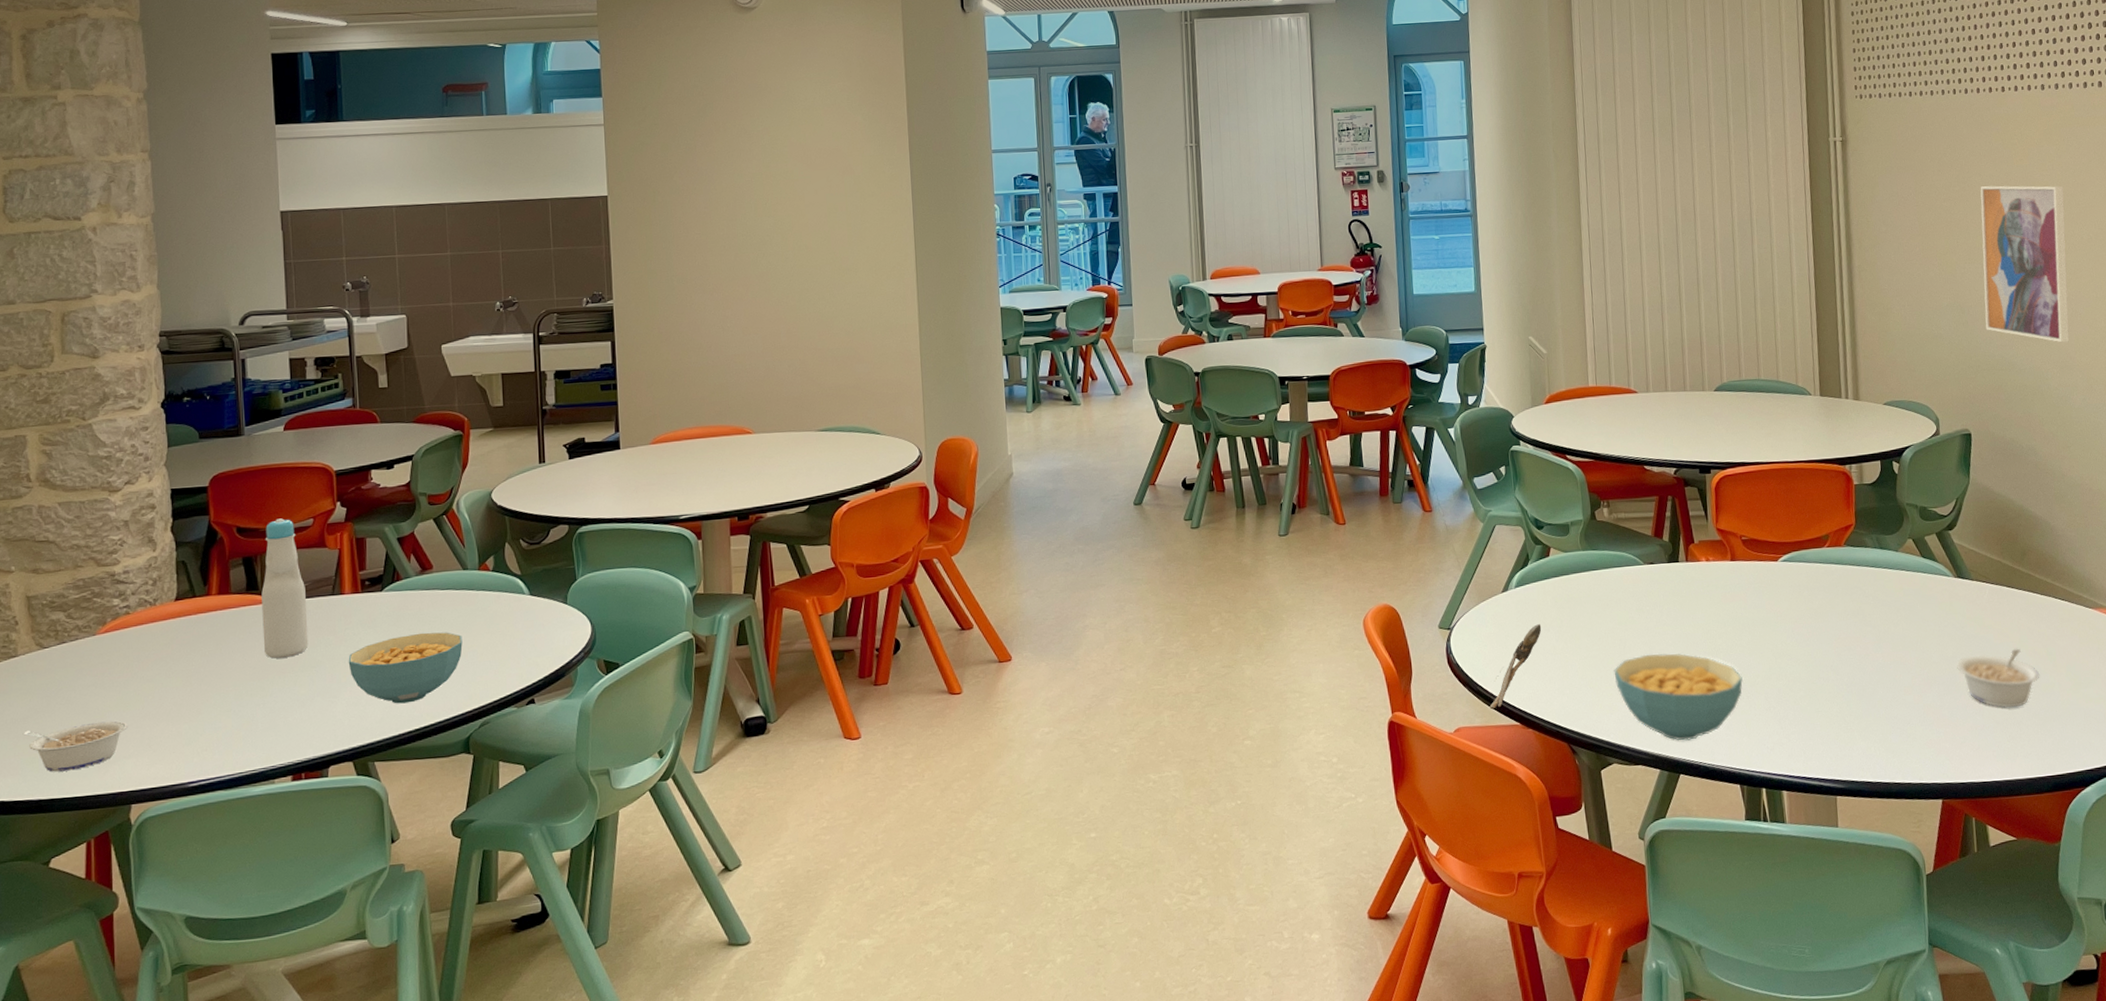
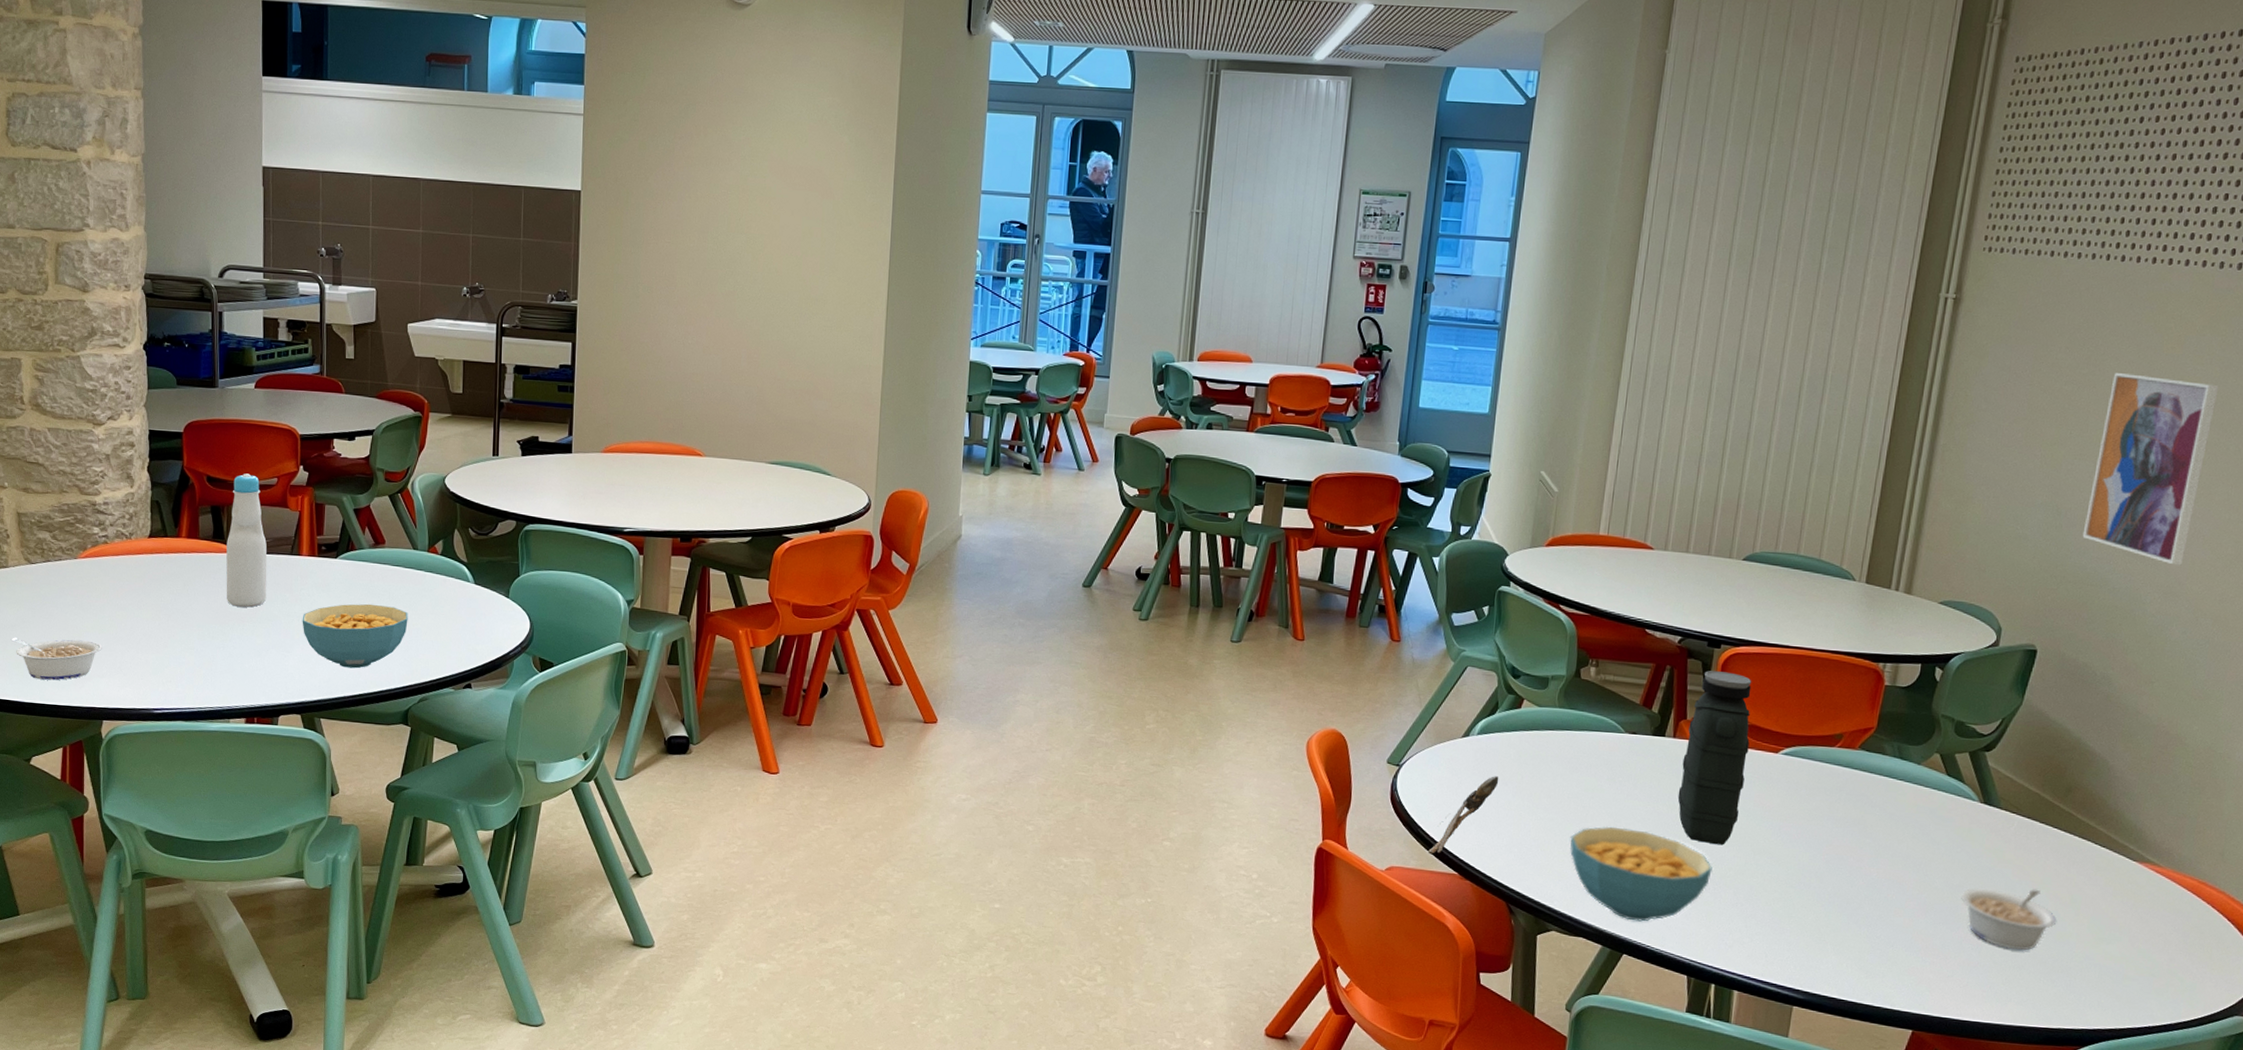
water jug: none [1697,494,1756,656] -> present [1677,671,1752,845]

